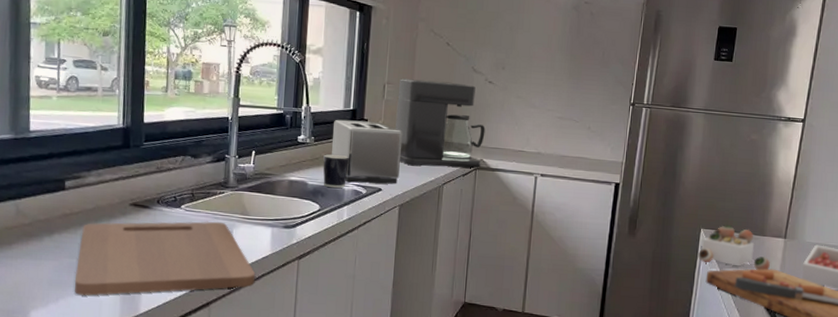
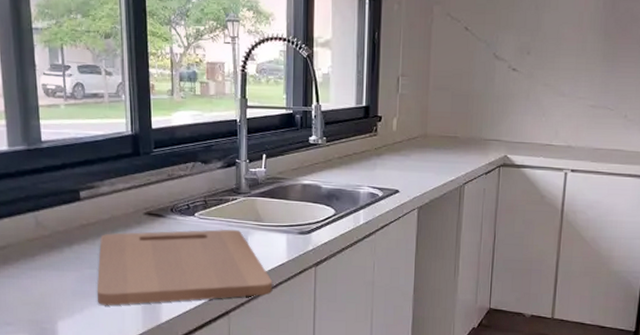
mug: present [323,154,349,189] -> none [336,154,364,192]
toaster: present [331,119,403,185] -> none [344,117,420,186]
coffee maker: present [395,78,485,168] -> none [411,70,509,166]

